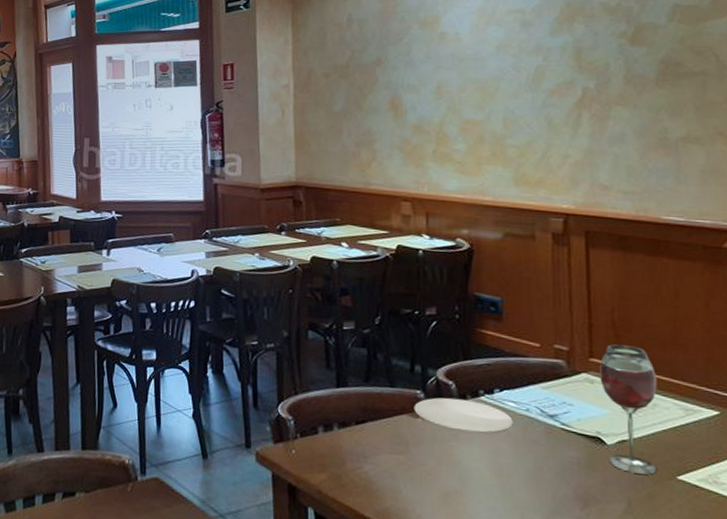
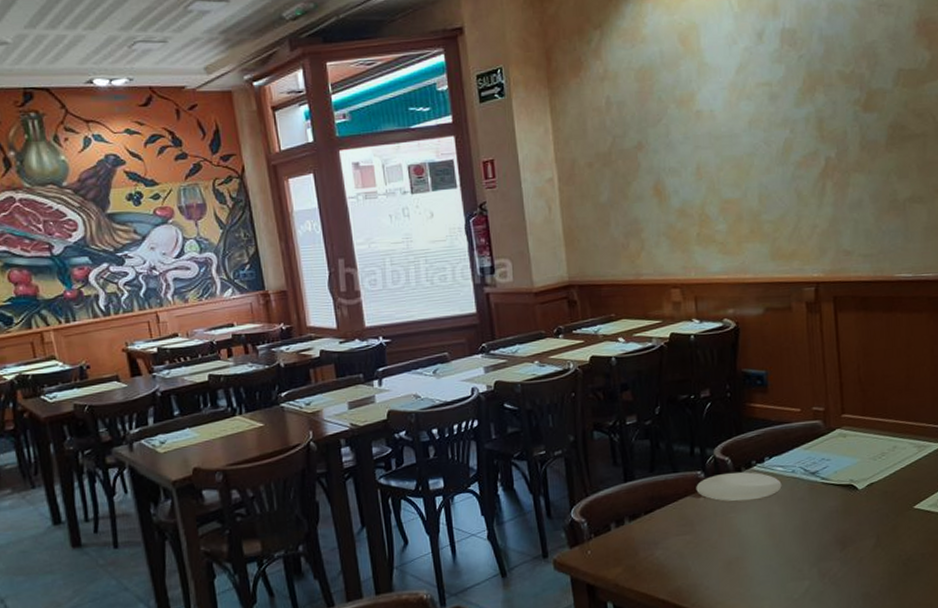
wineglass: present [600,344,657,475] -> none [850,397,898,511]

